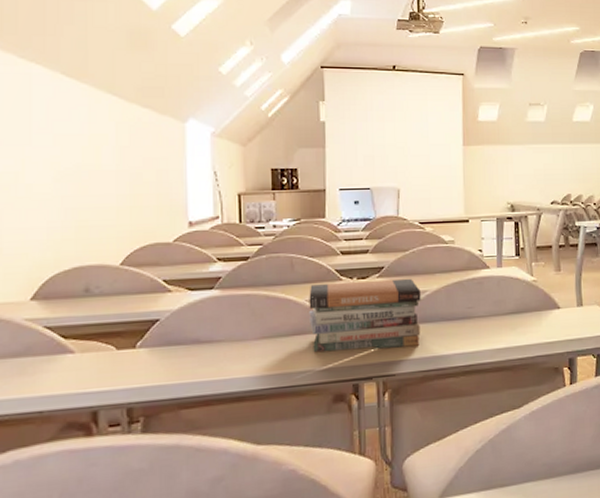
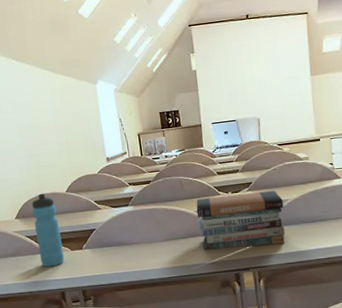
water bottle: none [61,264,105,374] -> present [32,193,65,267]

